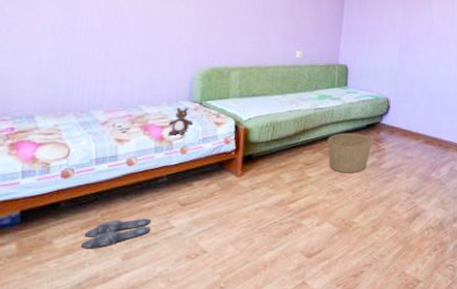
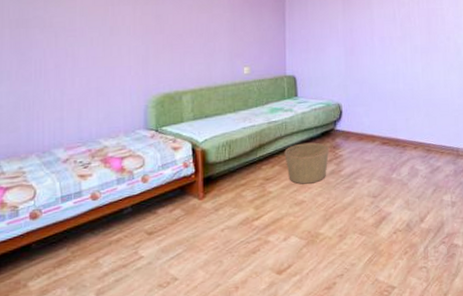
slippers: present [81,218,151,249] -> none [55,250,121,289]
stuffed animal: present [168,107,194,137] -> none [127,136,152,167]

